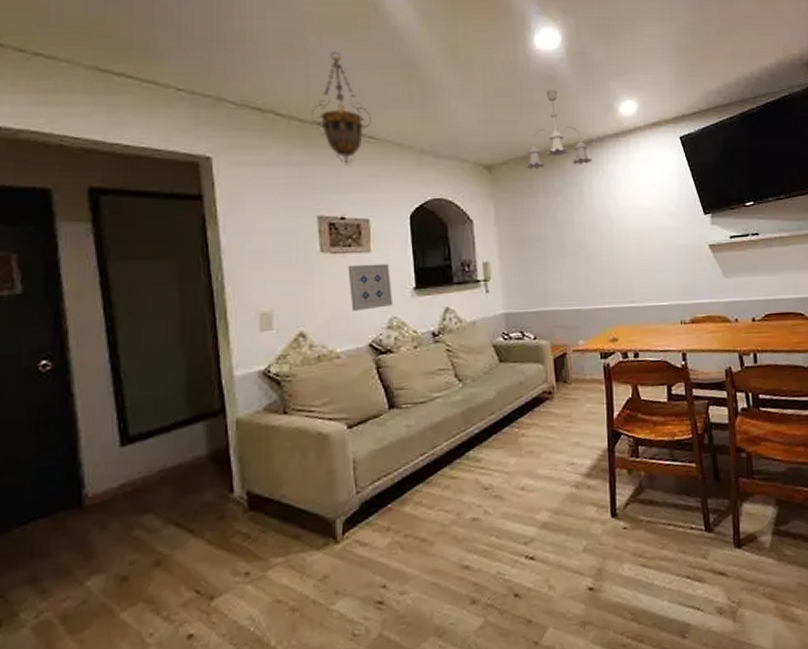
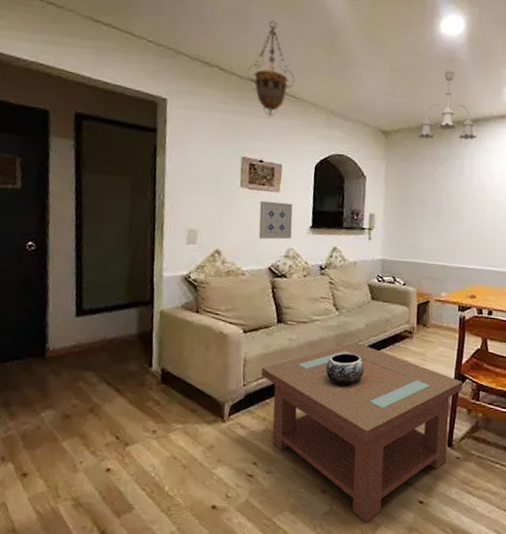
coffee table: none [376,415,619,629] -> present [261,342,464,523]
decorative bowl: none [456,429,503,471] -> present [325,352,365,387]

